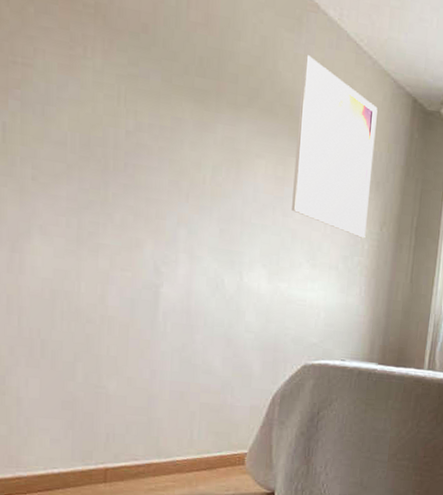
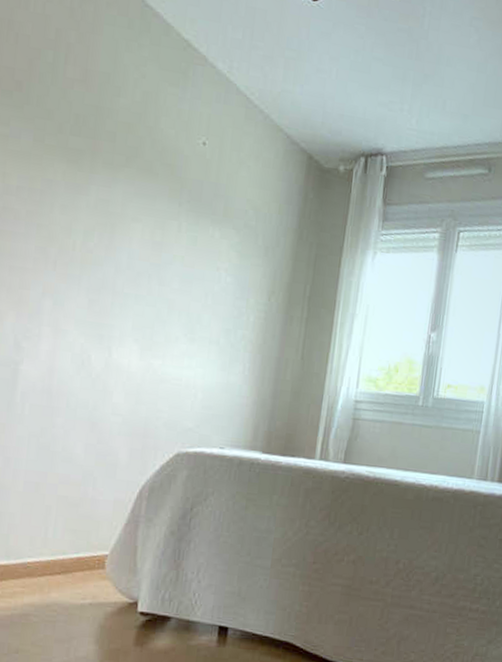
wall art: present [292,54,378,238] -> none [169,110,268,310]

